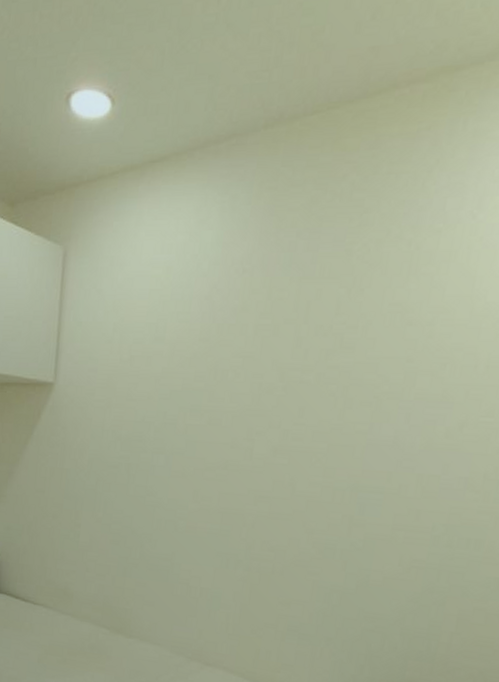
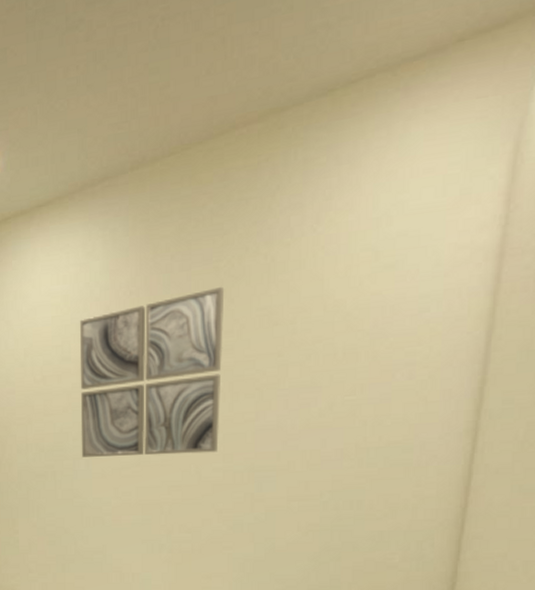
wall art: none [161,273,355,465] -> present [80,286,225,457]

